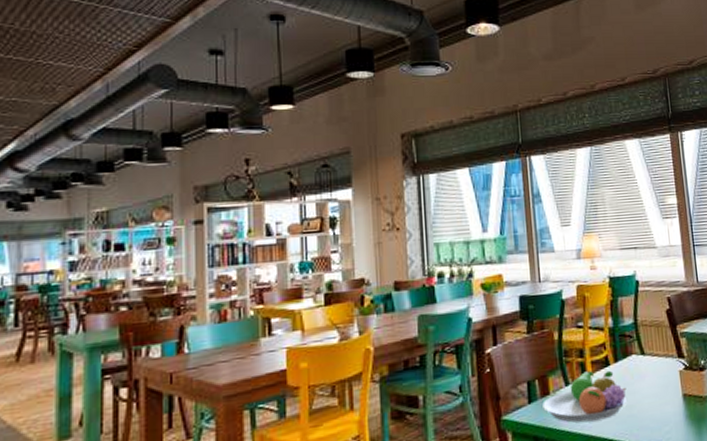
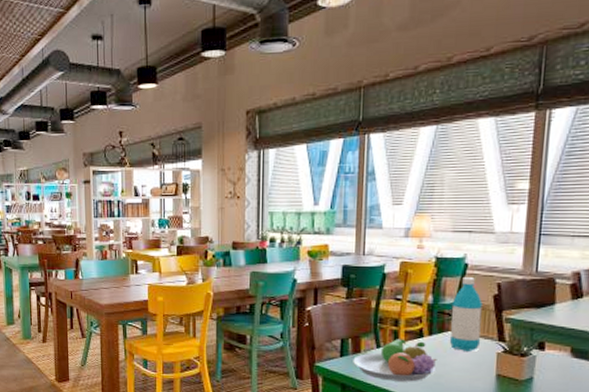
water bottle: none [630,293,662,375] -> present [449,276,483,352]

